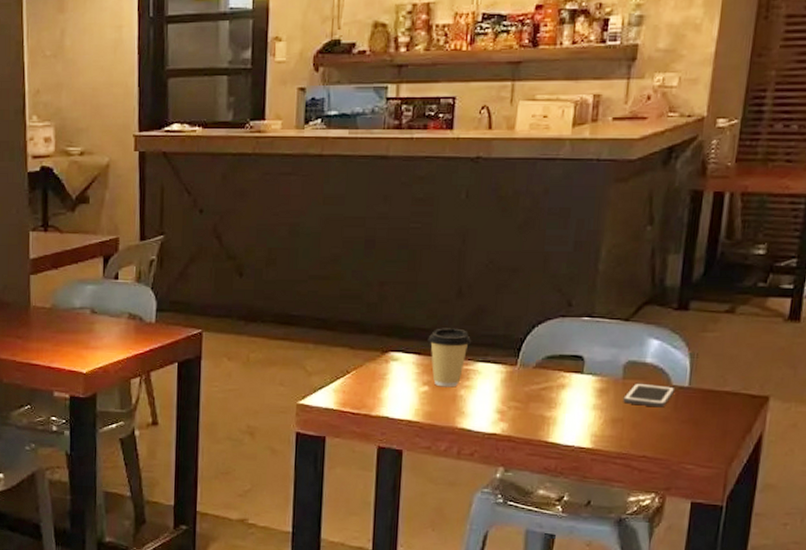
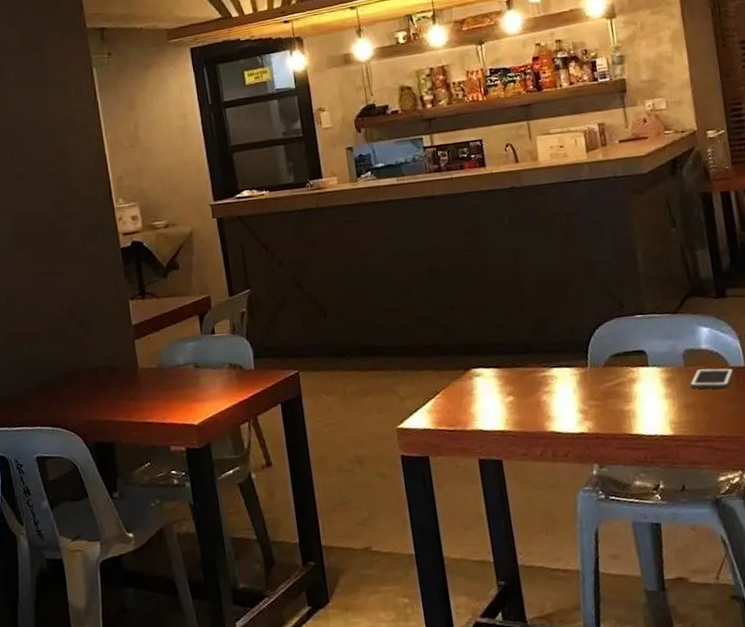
coffee cup: present [427,328,471,388] -> none [503,339,542,395]

